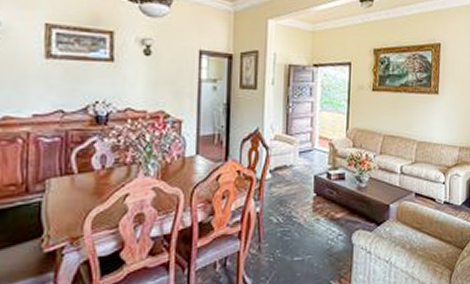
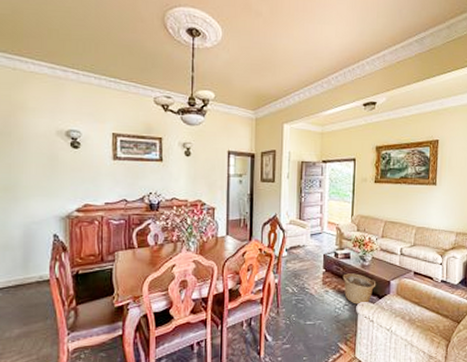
basket: none [336,197,374,235] -> present [342,273,376,306]

